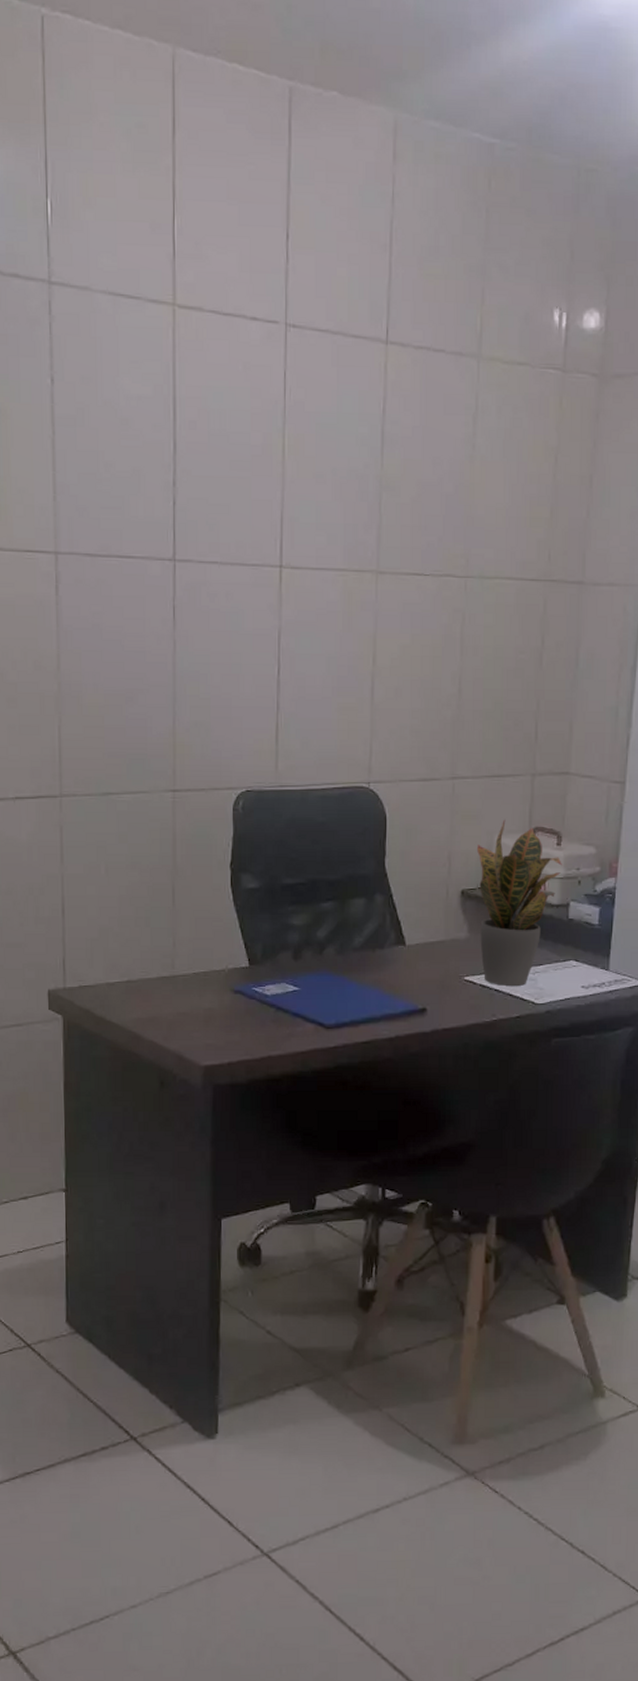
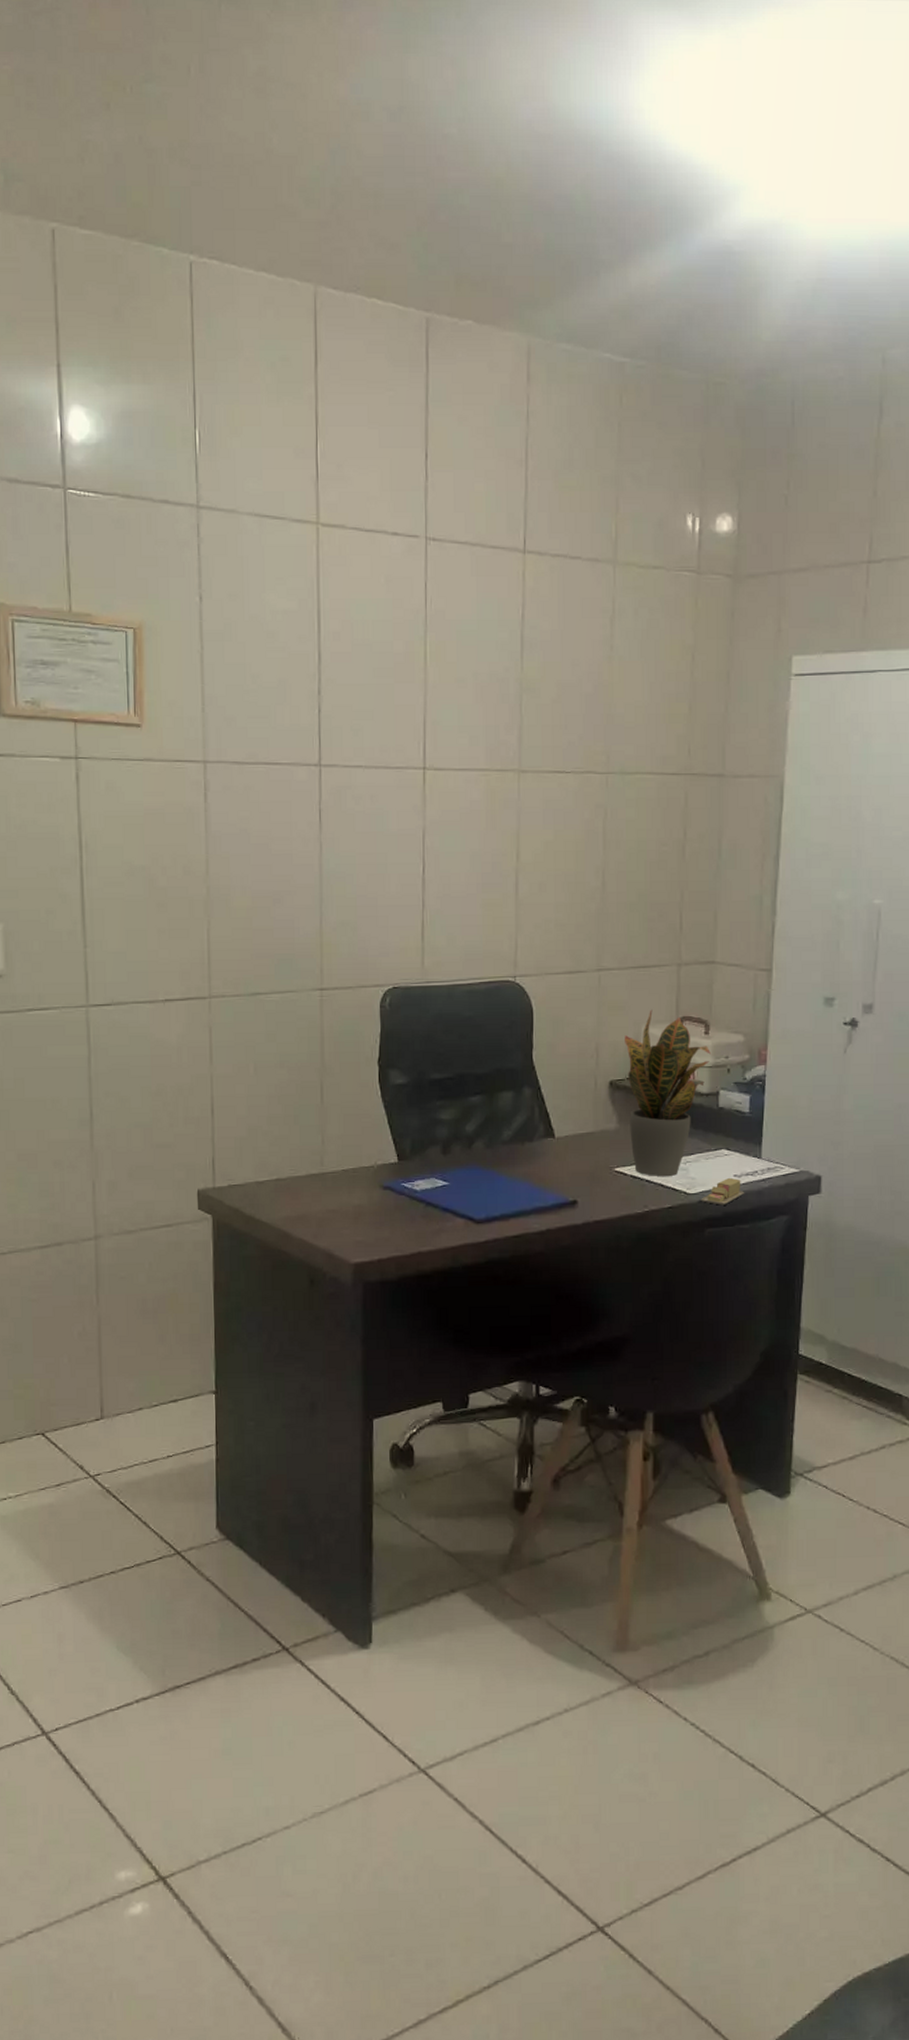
sticky notes: none [548,988,592,1016] -> present [701,1177,745,1205]

